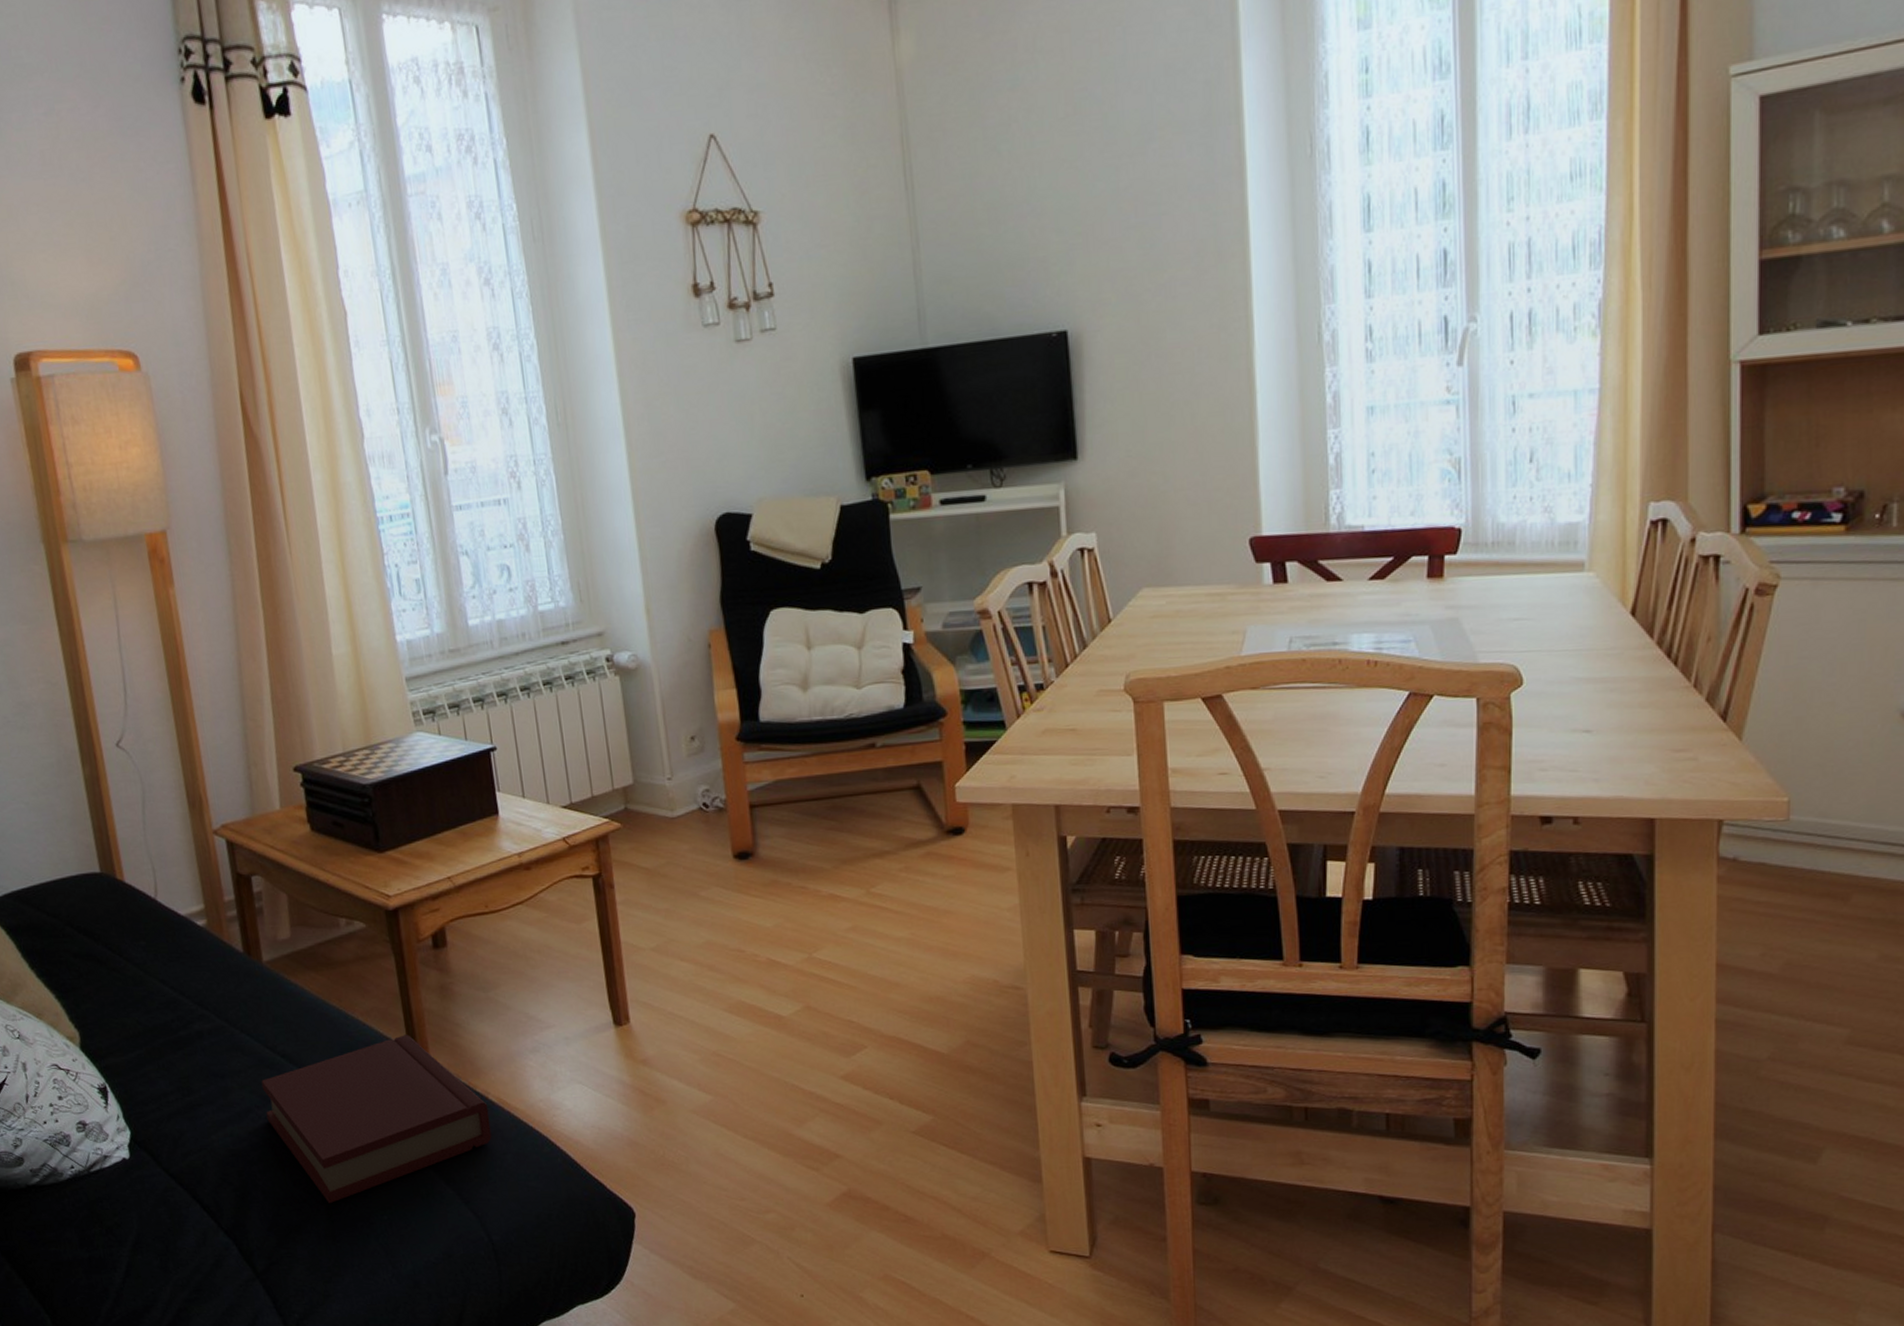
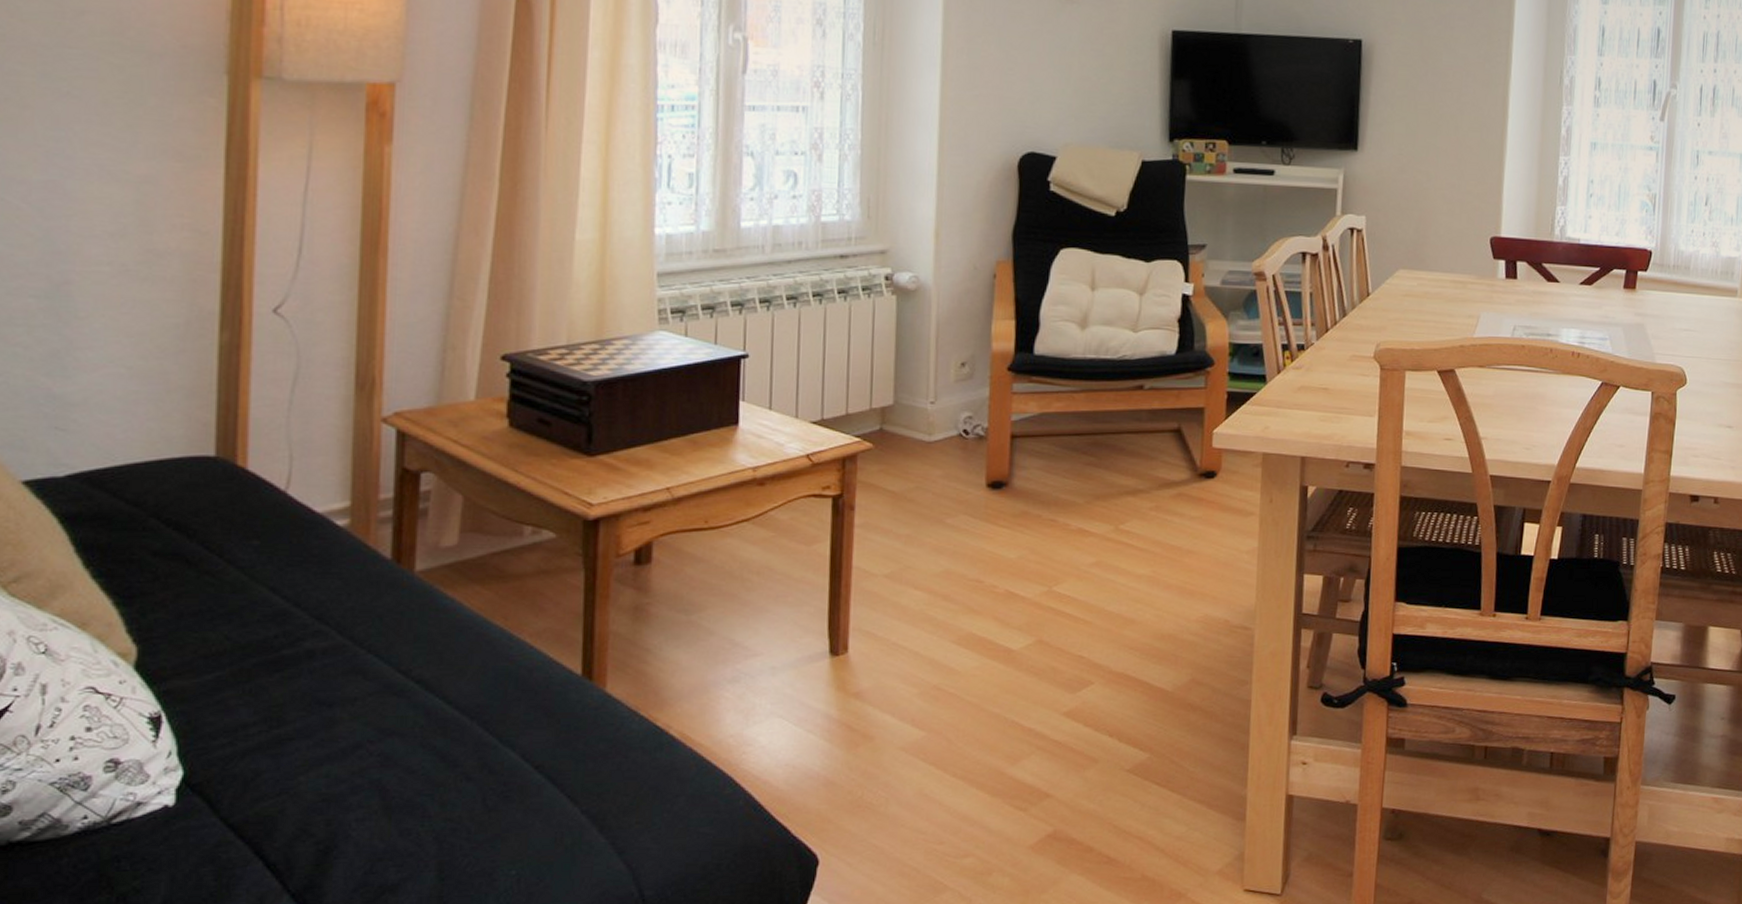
hardback book: present [261,1035,492,1204] -> none [380,660,667,858]

